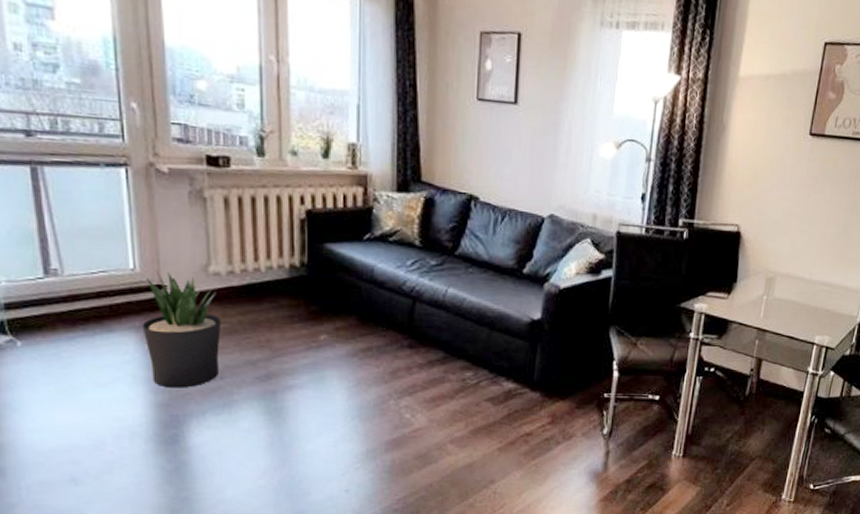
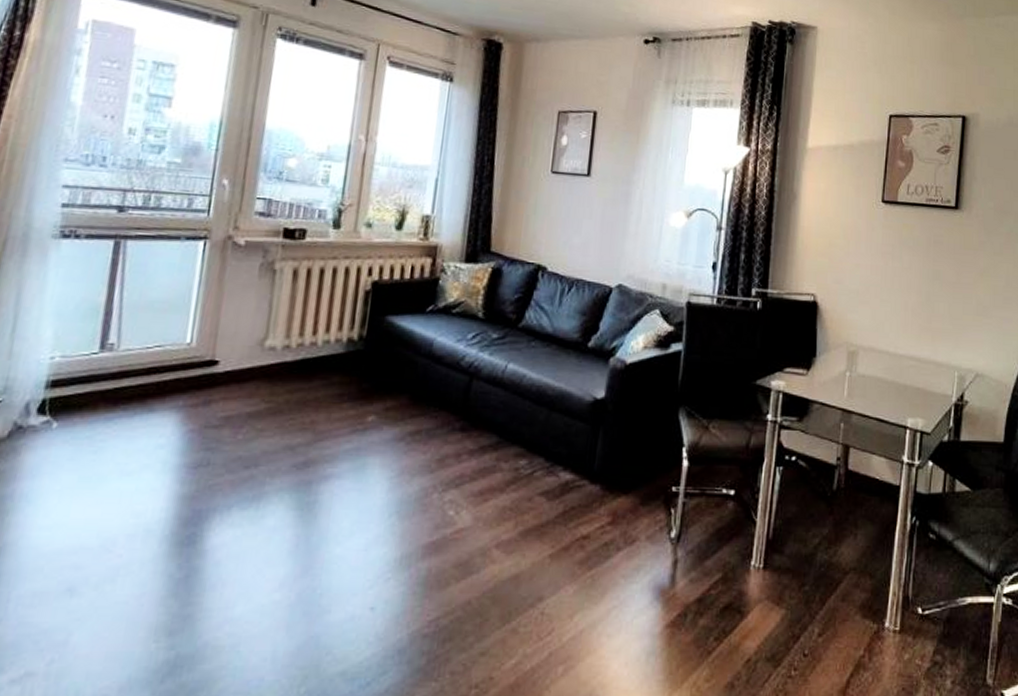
planter: present [142,269,222,388] -> none [182,343,269,477]

